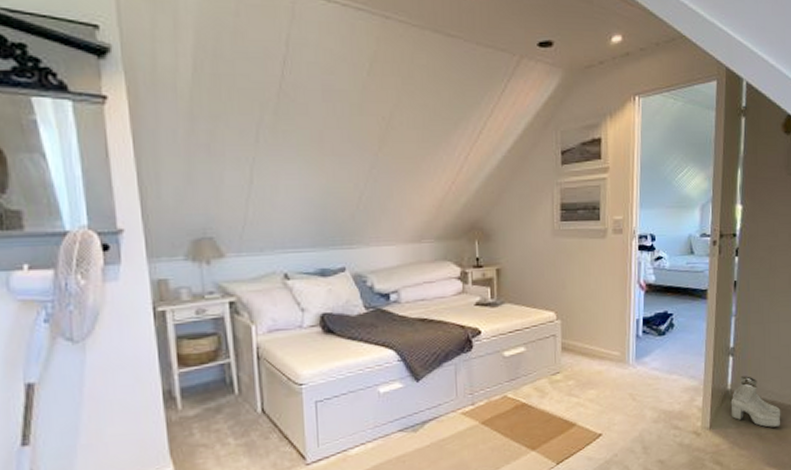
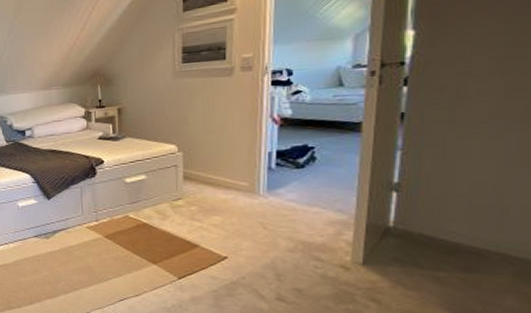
boots: present [730,376,781,428] -> none [393,213,471,273]

